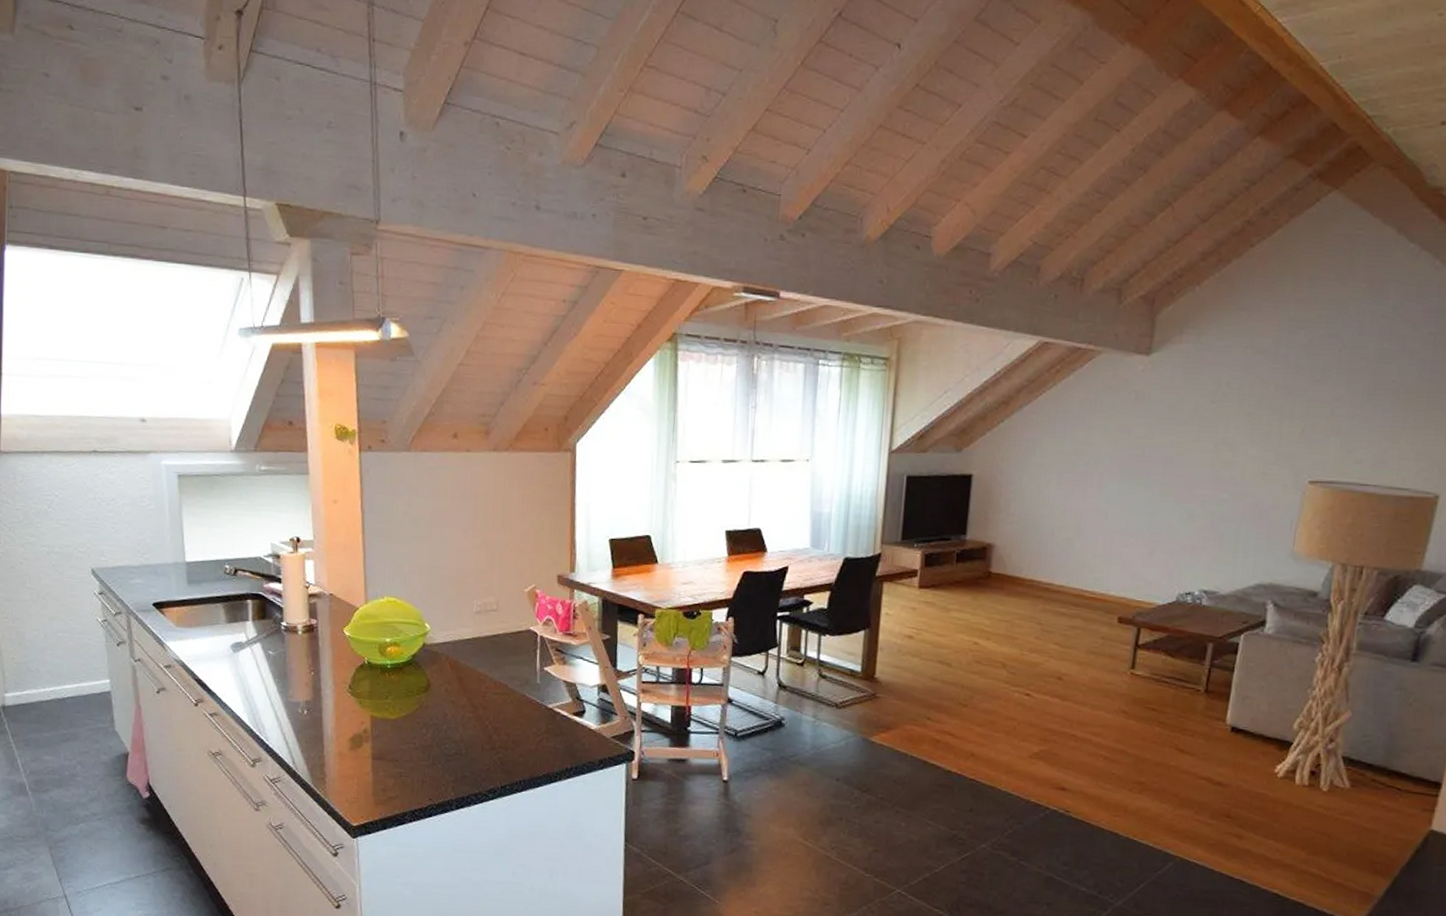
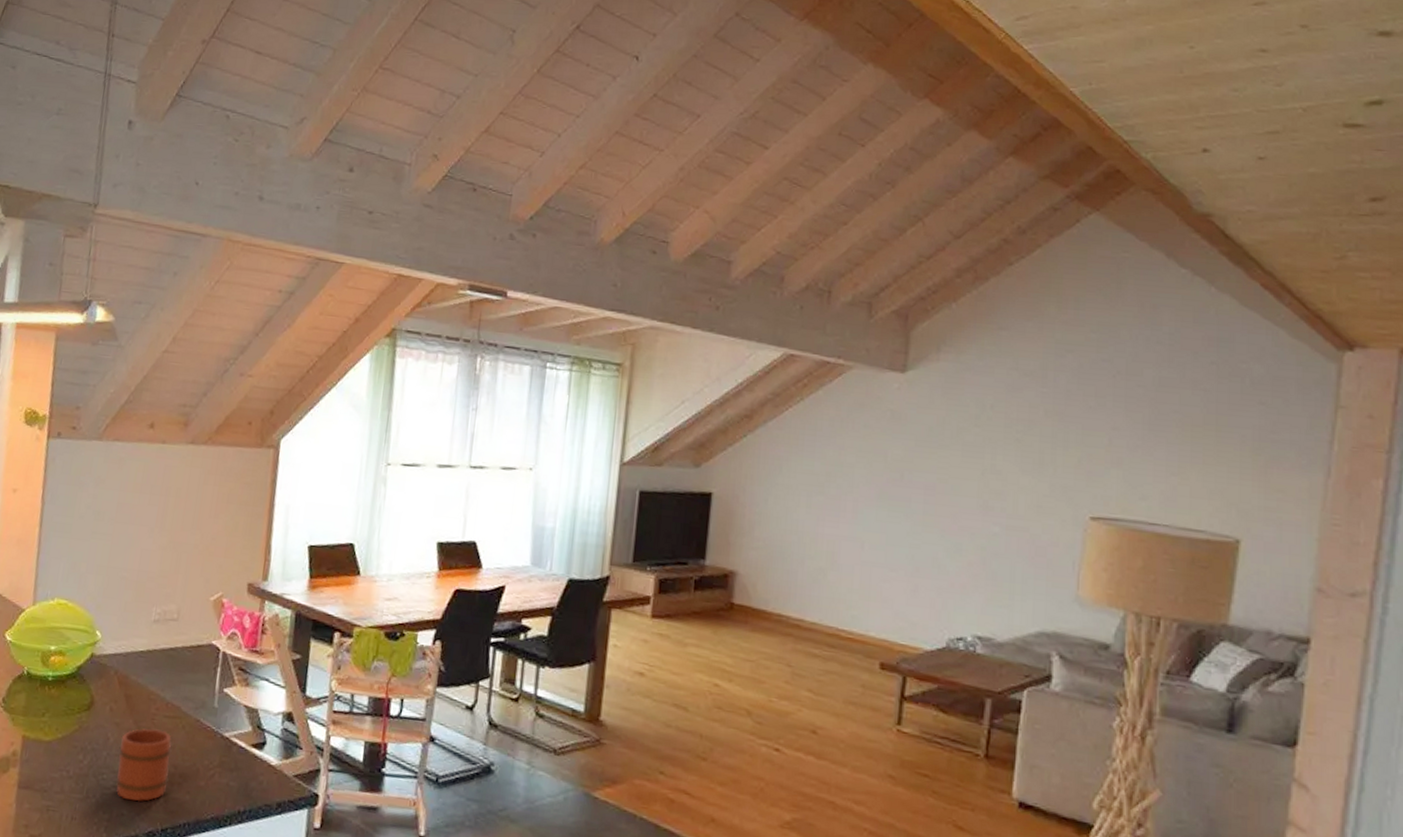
mug: none [457,704,503,766] -> present [115,728,172,802]

